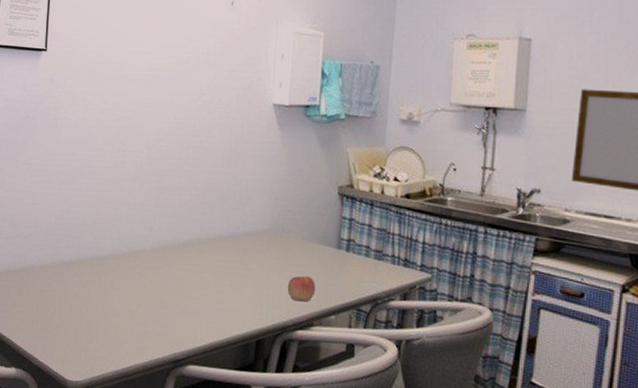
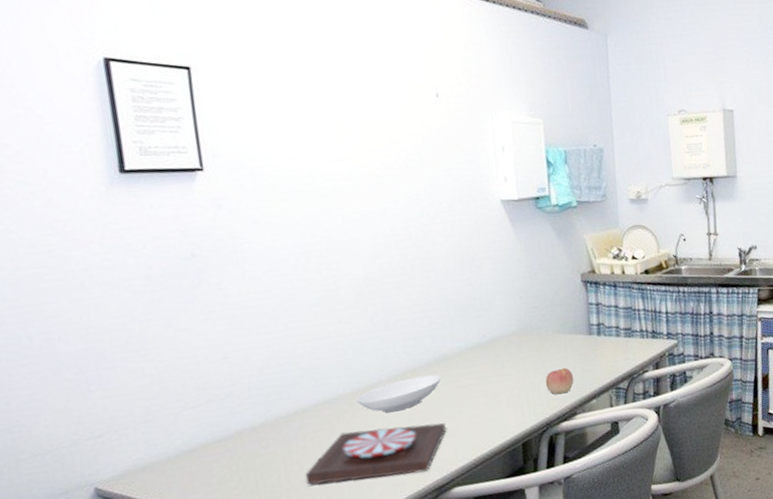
plate: none [72,288,192,342] -> present [305,423,447,485]
bowl: none [122,253,194,281] -> present [356,374,442,413]

